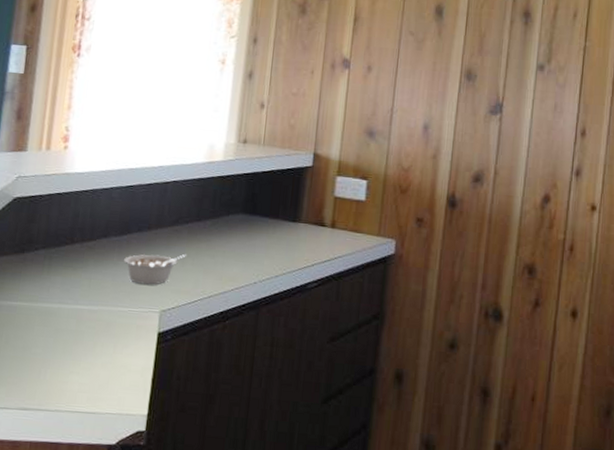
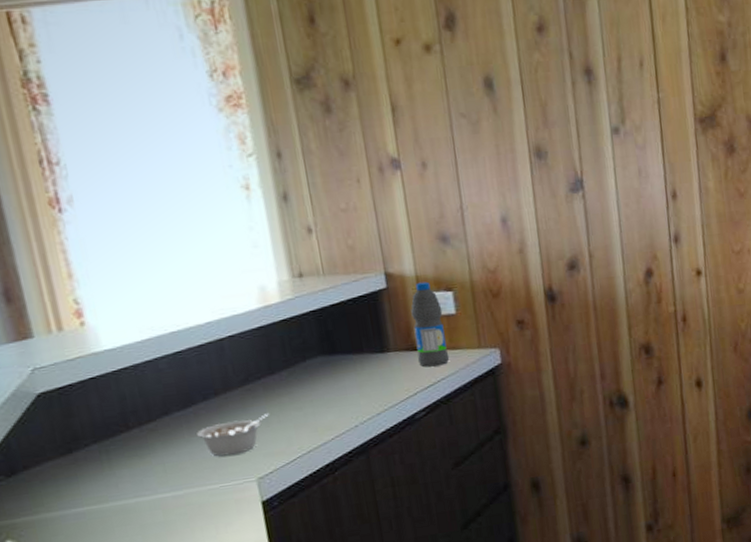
water bottle: none [322,167,355,245] -> present [411,281,450,367]

